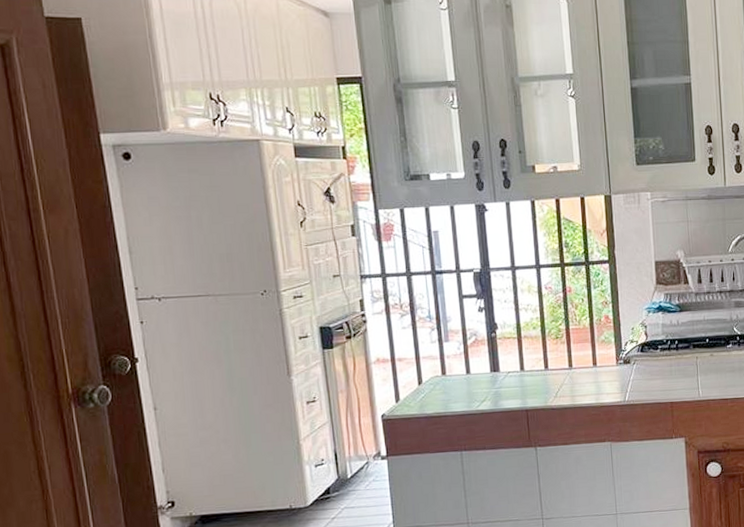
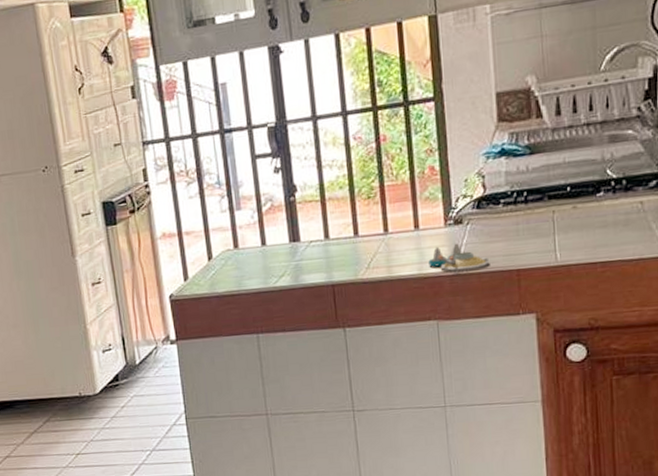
salt and pepper shaker set: none [604,379,651,402] -> present [428,243,490,271]

